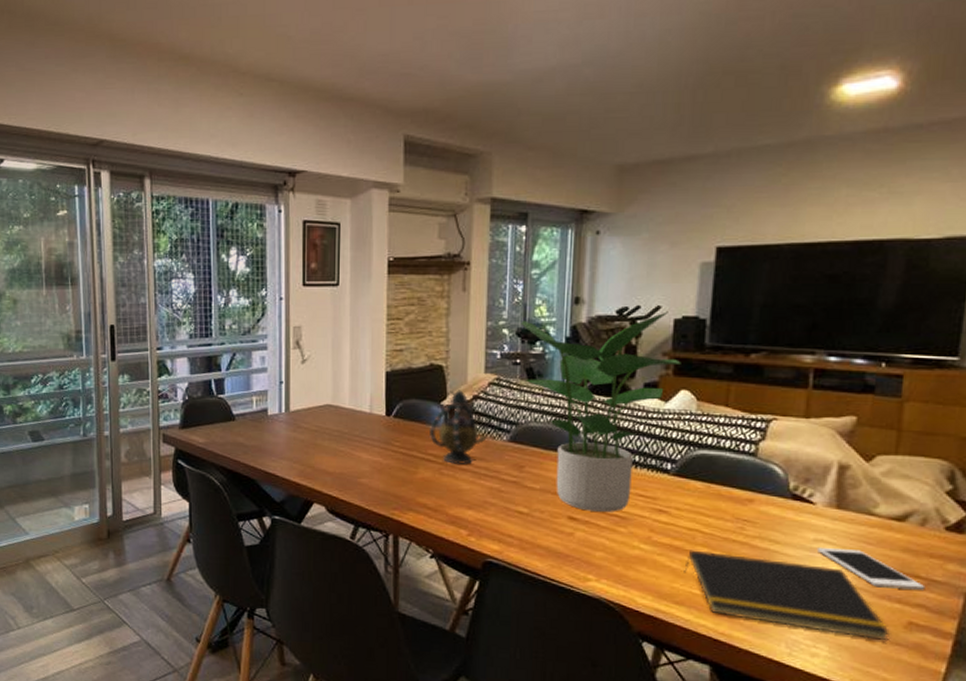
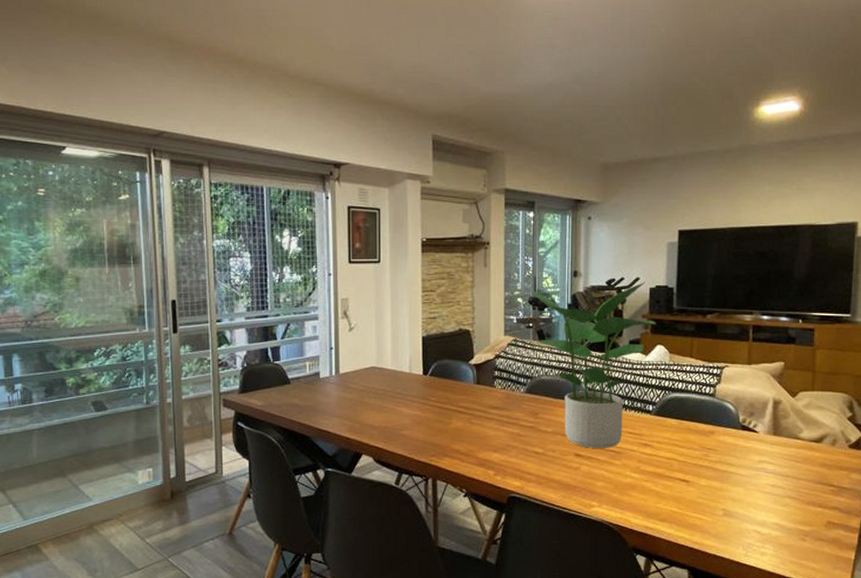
teapot: present [430,390,487,464] -> none [461,350,508,414]
notepad: present [684,550,891,640] -> none [665,475,816,537]
cell phone: present [816,548,926,590] -> none [761,467,838,496]

